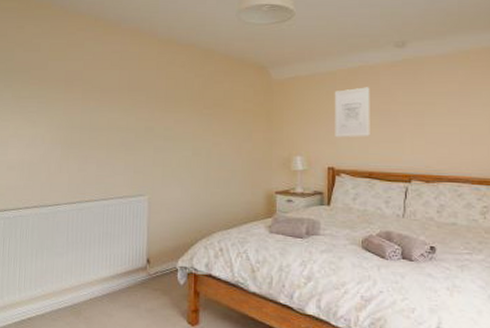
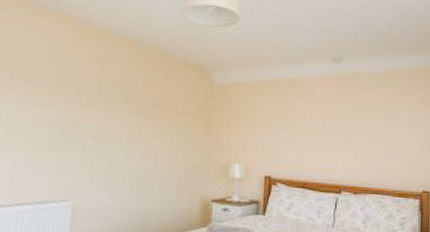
wall art: present [335,87,370,138] -> none [273,98,308,147]

